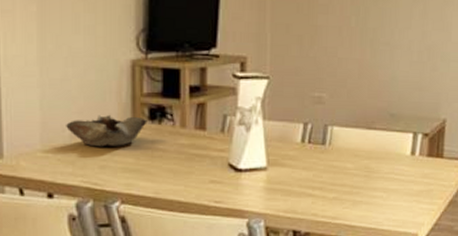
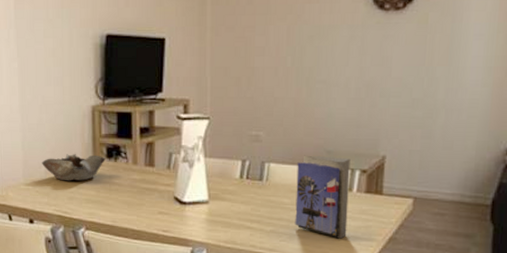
greeting card: none [358,118,413,204] -> present [295,155,351,239]

